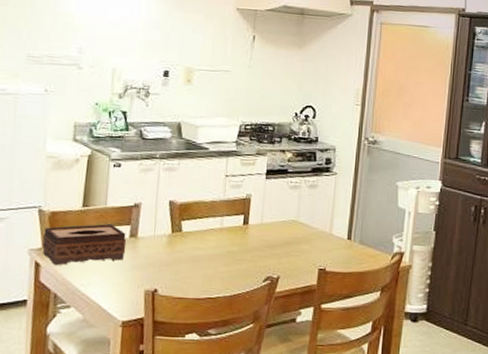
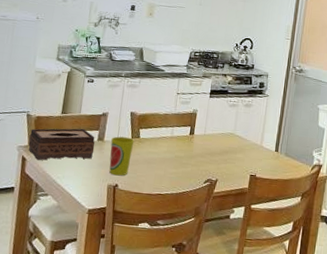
cup: none [145,231,176,279] -> present [109,136,135,176]

